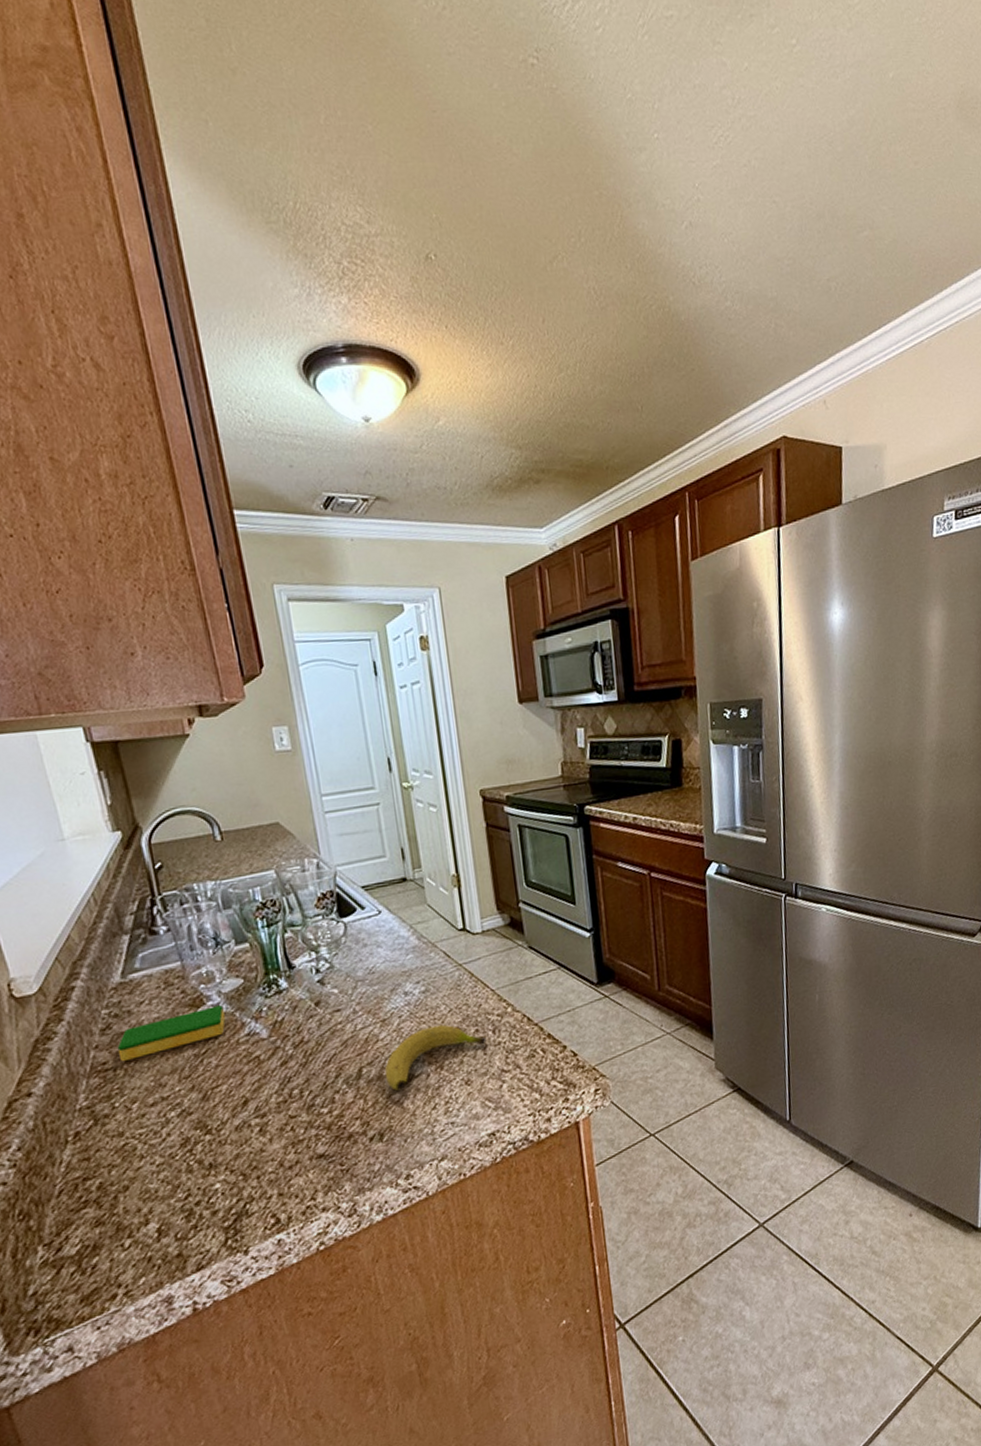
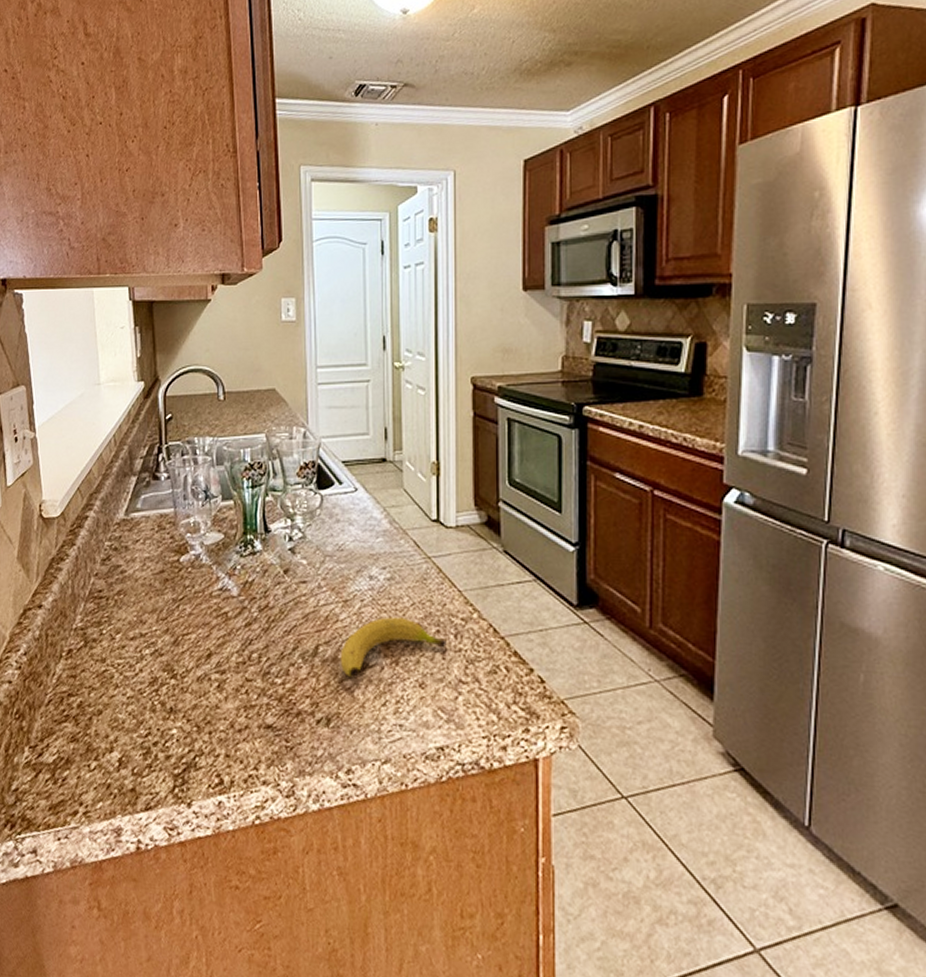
dish sponge: present [117,1005,226,1062] -> none [112,556,203,593]

